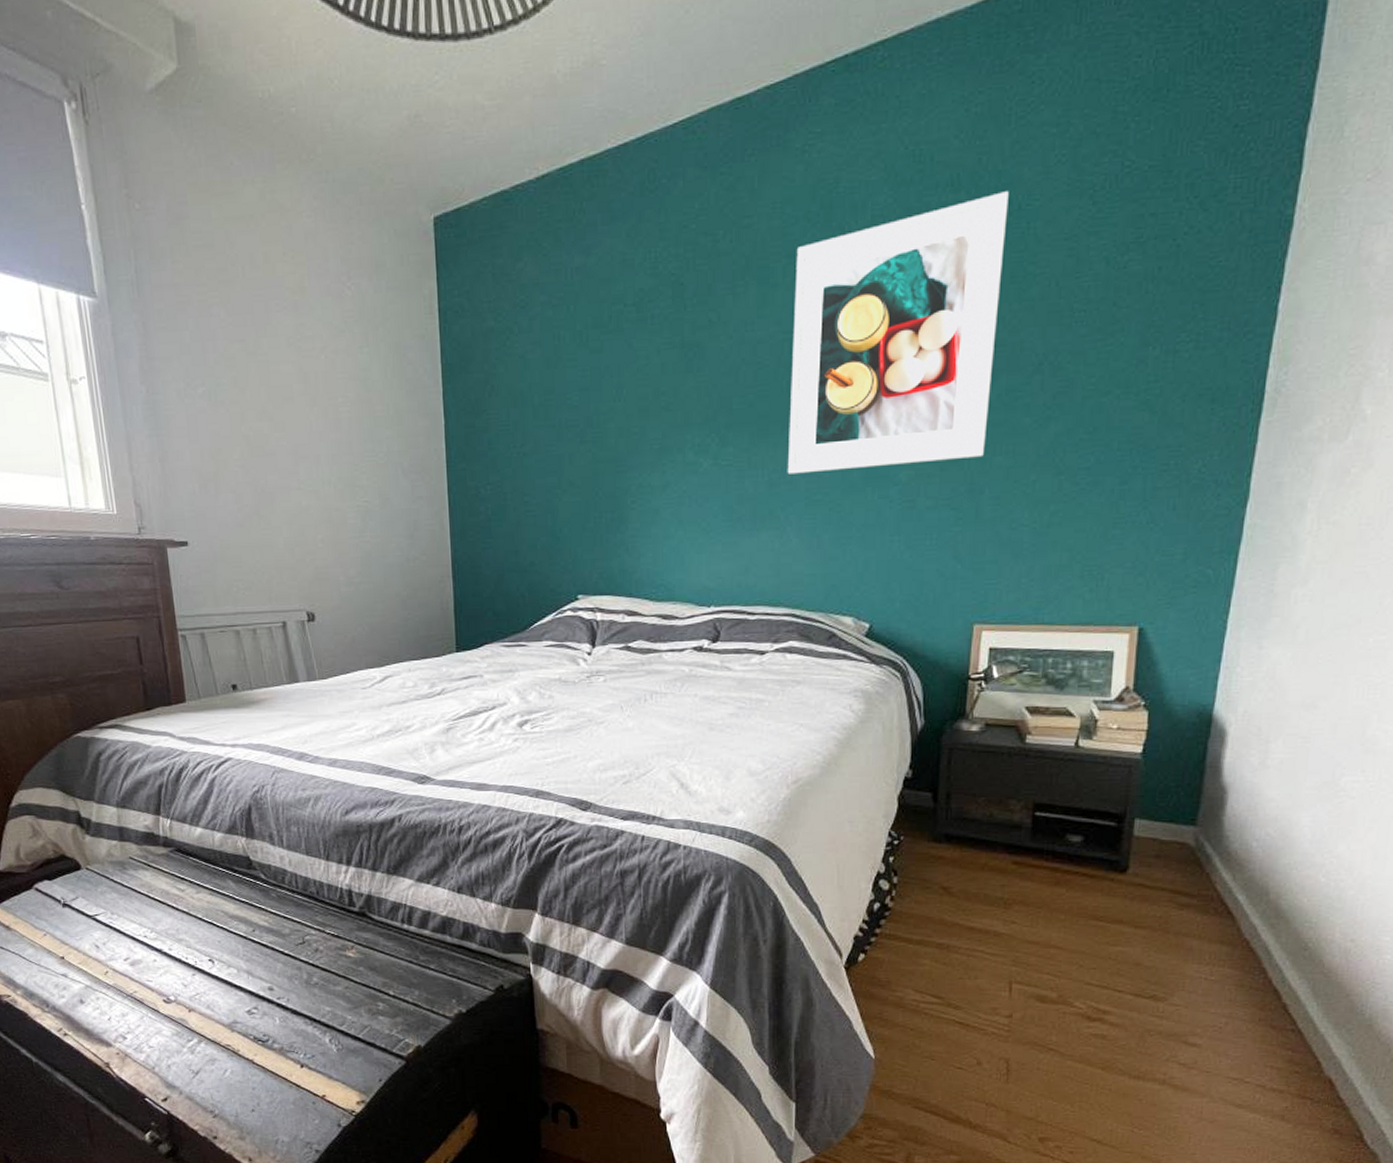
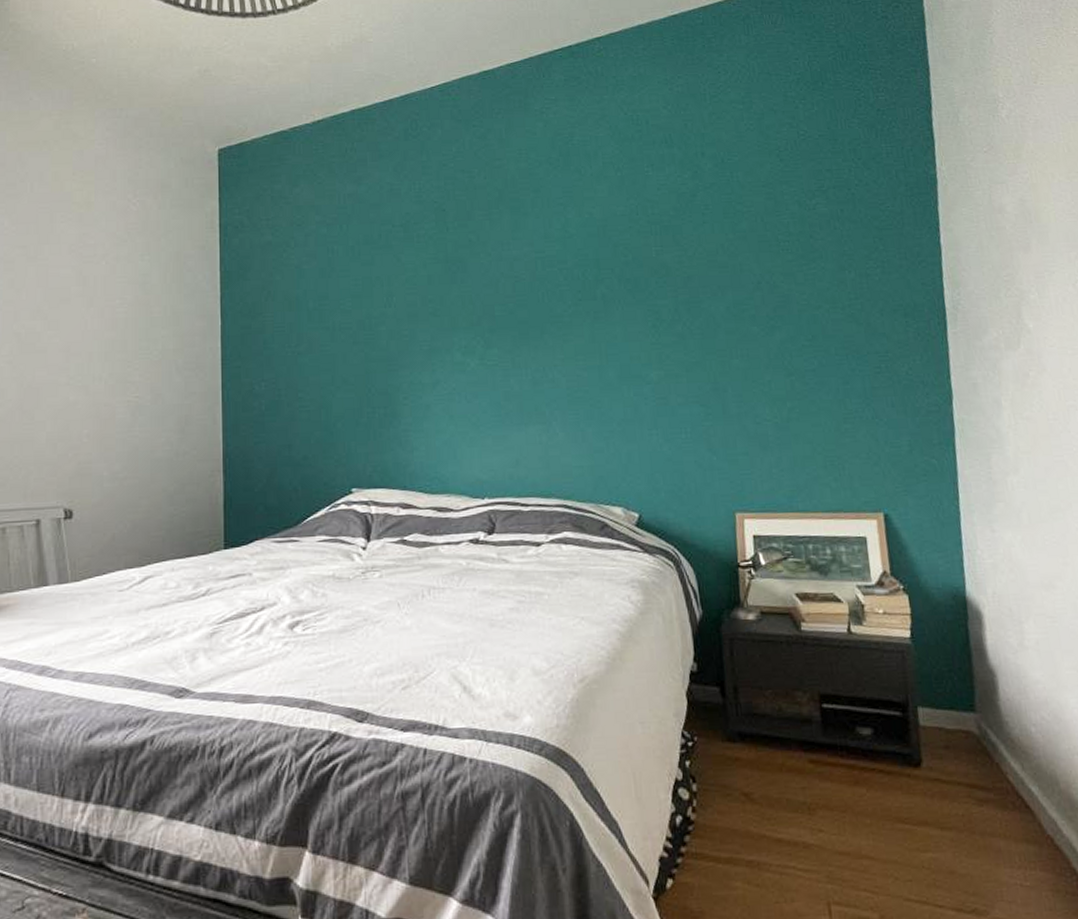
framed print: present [787,191,1009,474] -> none [542,149,723,374]

